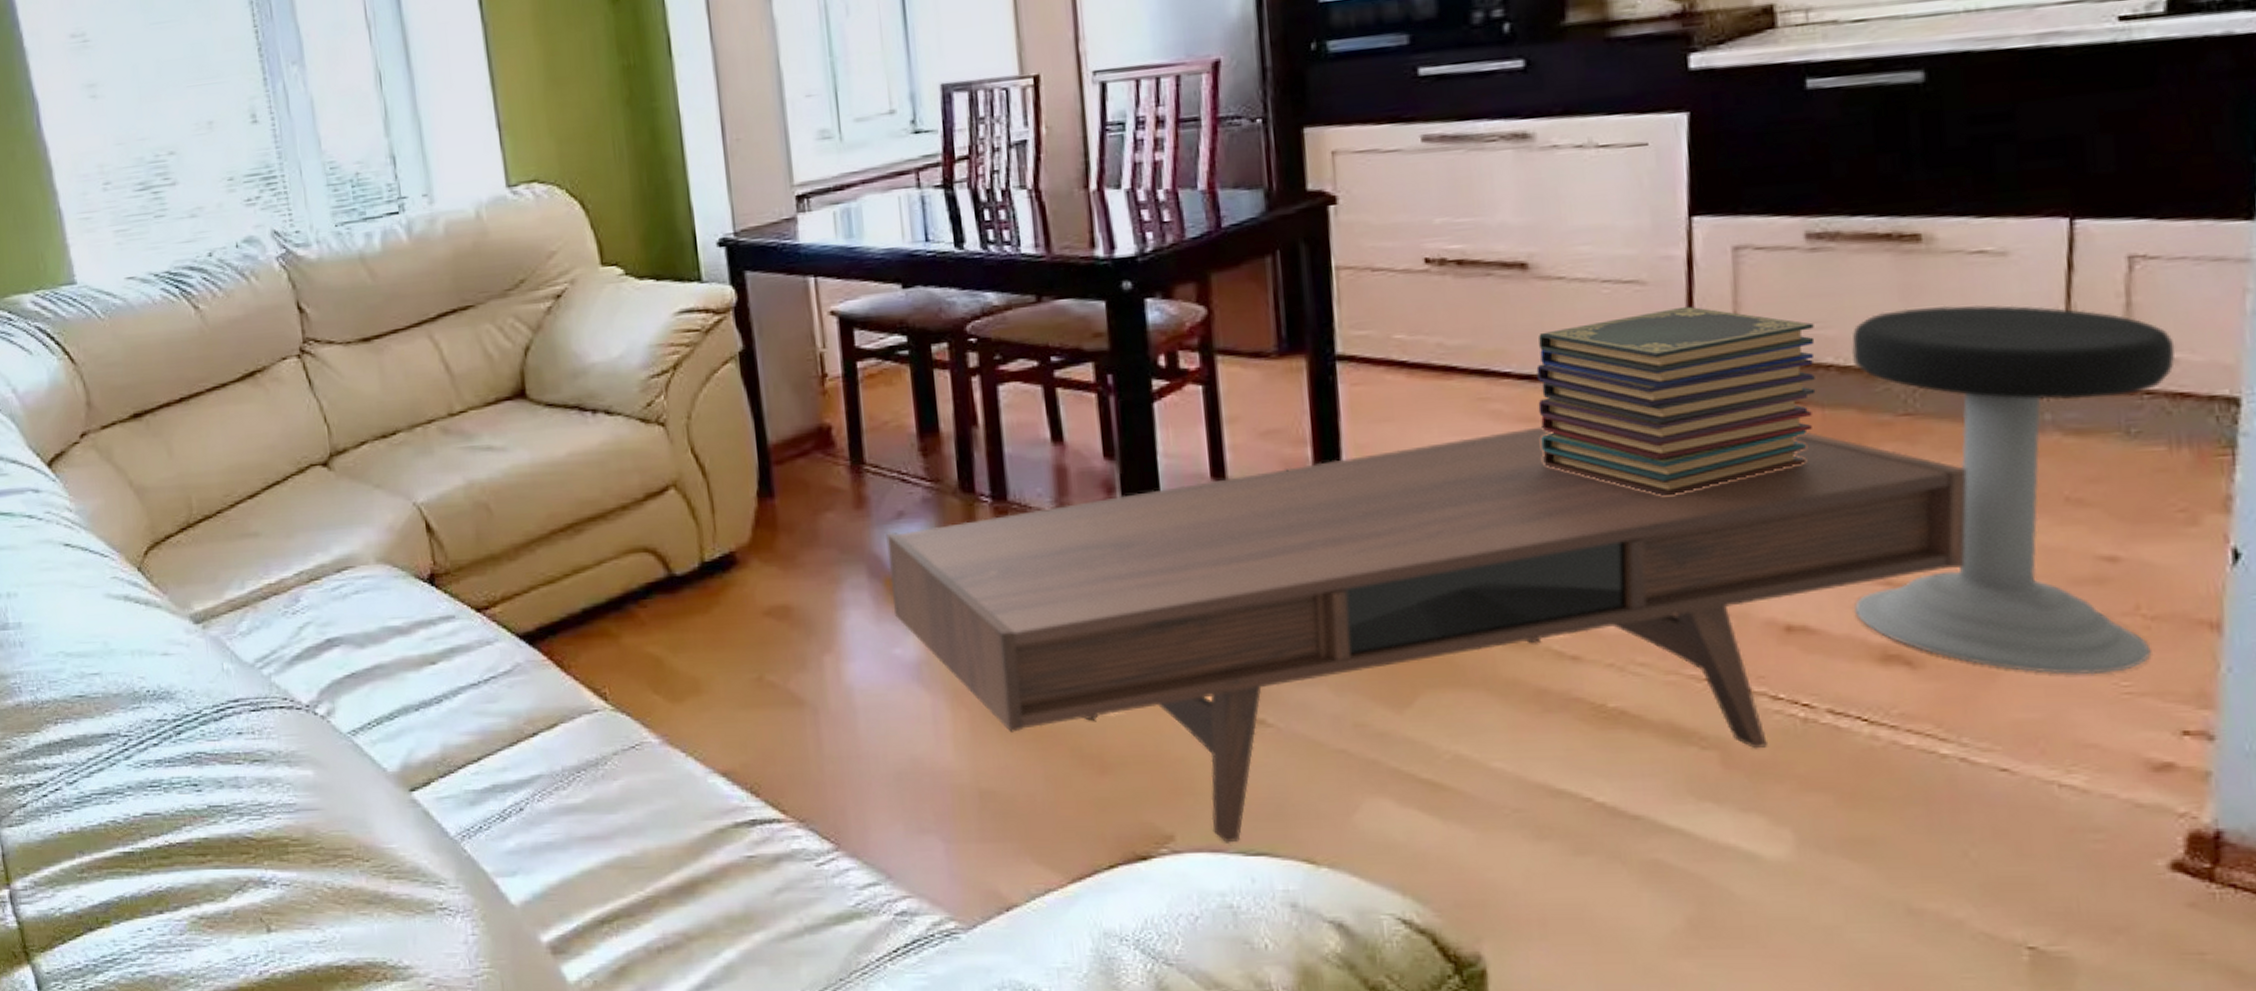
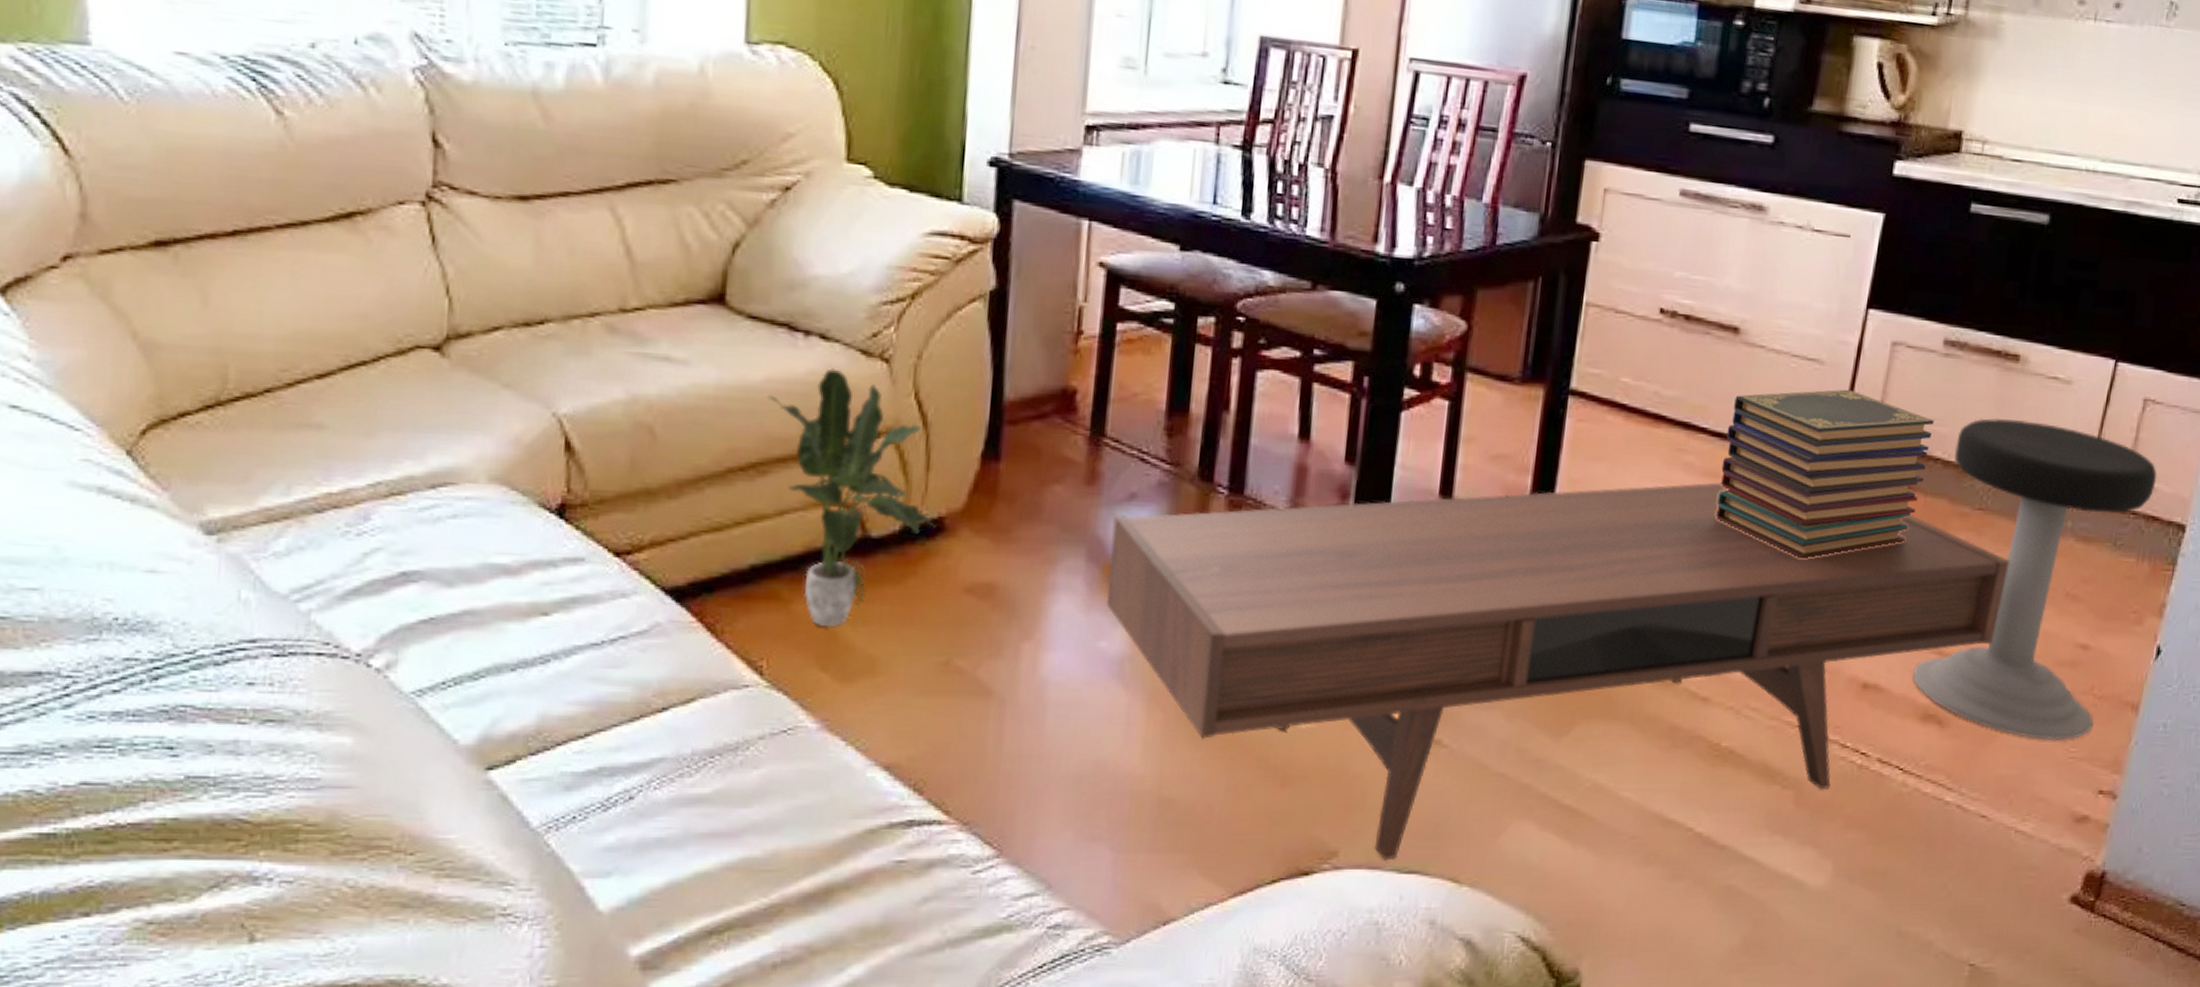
potted plant: none [571,437,729,655] -> present [767,368,936,626]

